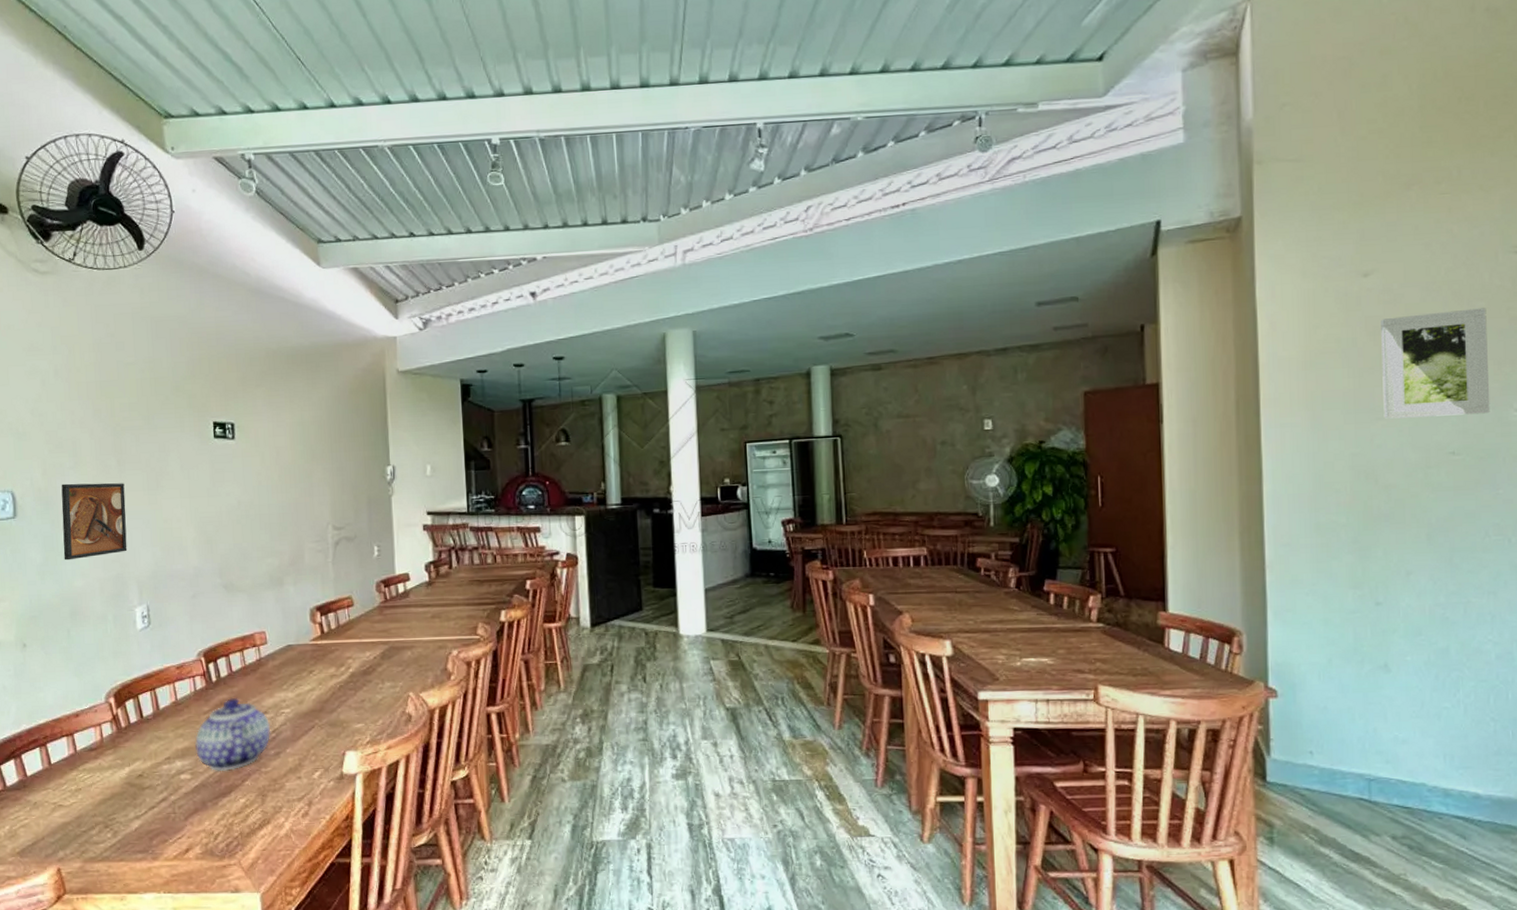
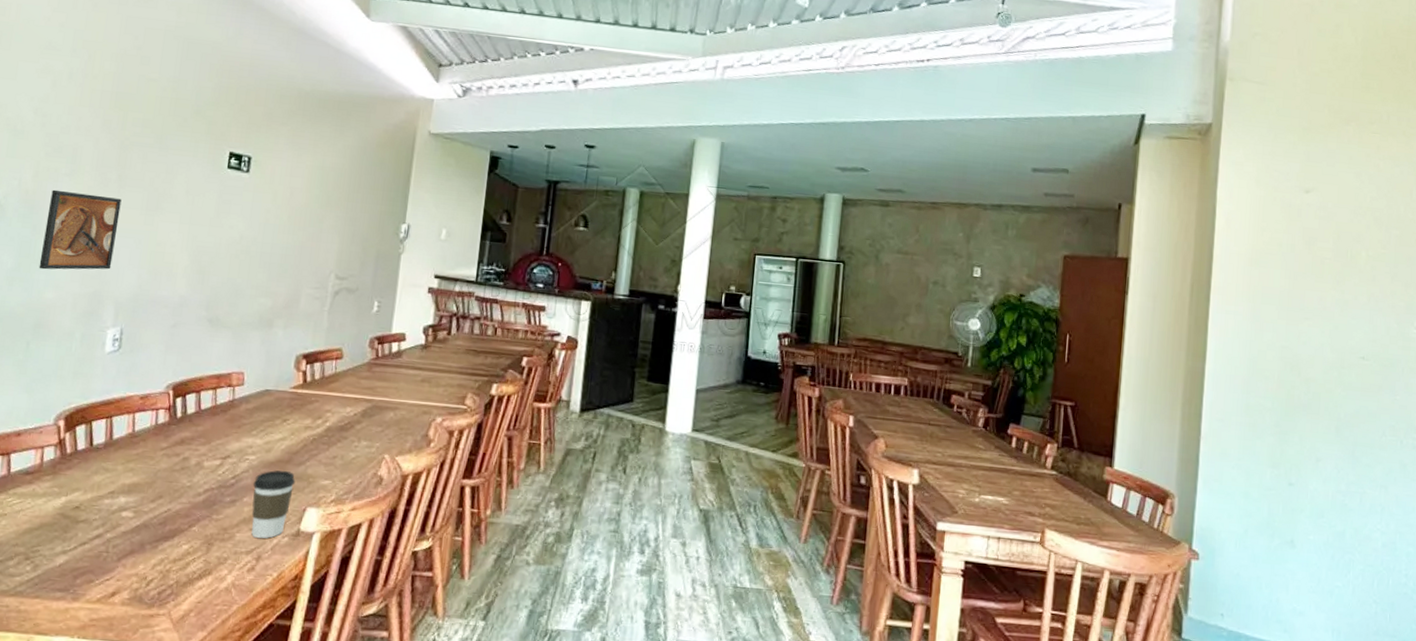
teapot: present [195,697,271,772] -> none [144,436,232,514]
coffee cup: none [293,720,331,785] -> present [251,470,296,538]
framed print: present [1381,308,1491,419] -> none [1310,232,1400,328]

